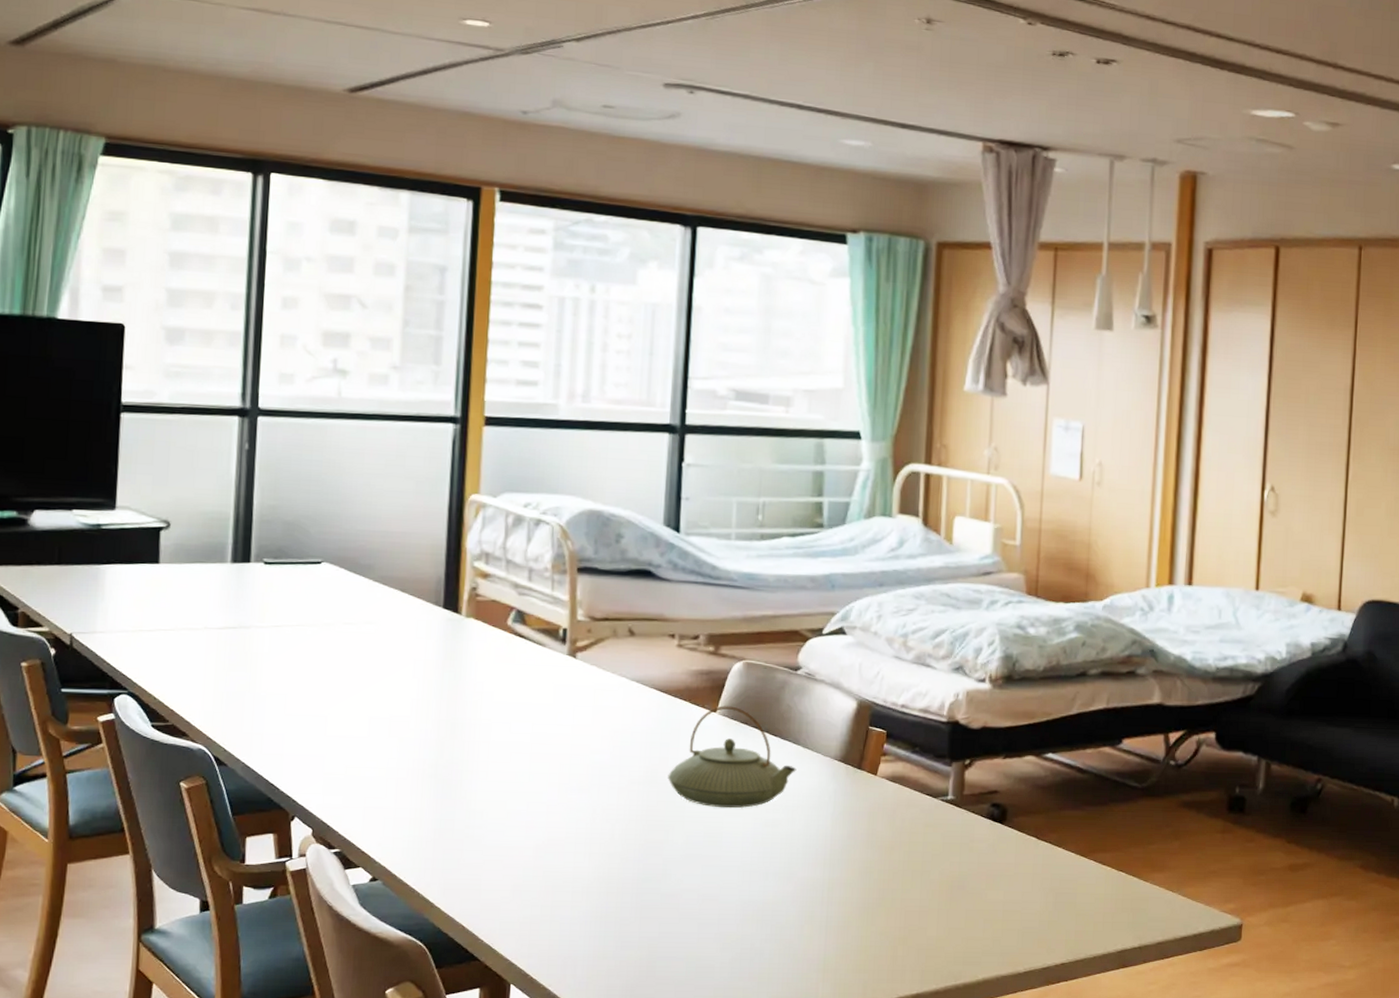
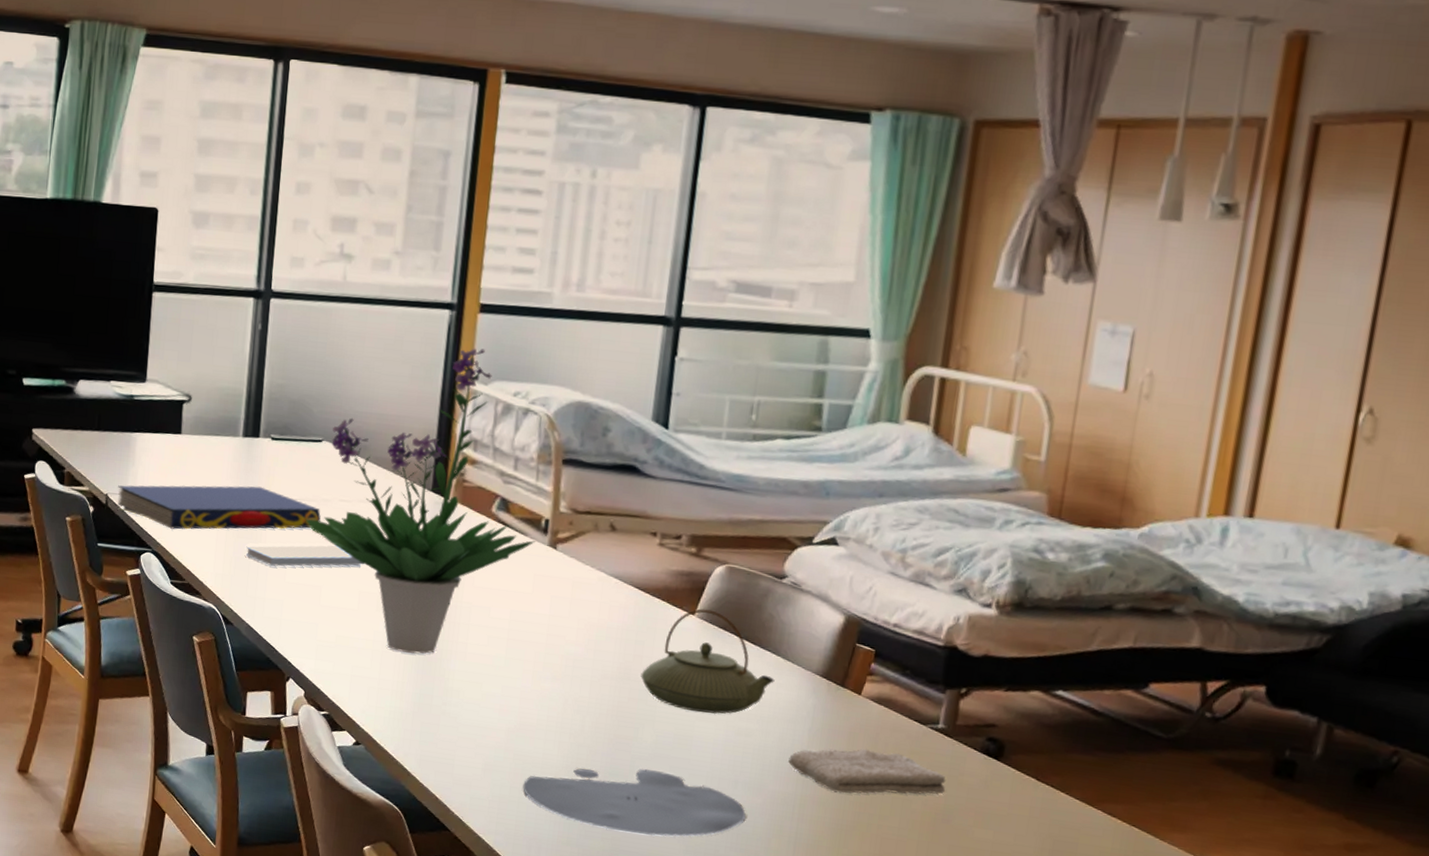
book: none [84,614,324,667] -> present [117,485,322,530]
notepad: none [239,671,375,698] -> present [245,545,365,567]
potted plant: none [306,461,554,779] -> present [305,348,535,654]
plate: none [554,871,778,938] -> present [523,768,746,837]
washcloth: none [815,826,959,872] -> present [788,749,946,794]

